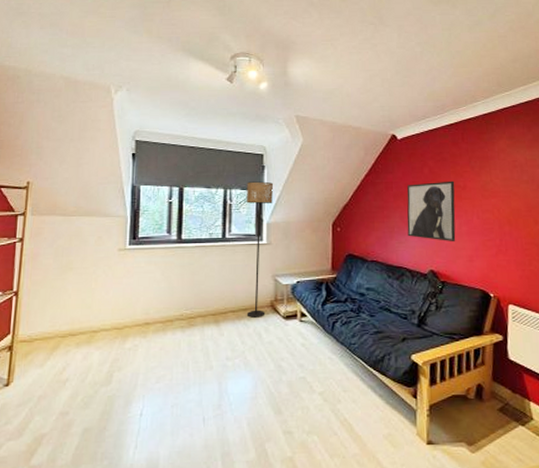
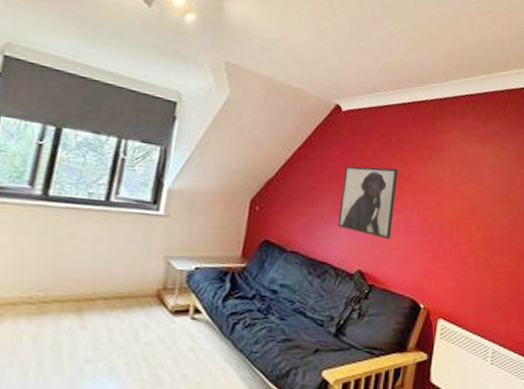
floor lamp: present [246,181,274,318] -> none [122,133,185,310]

